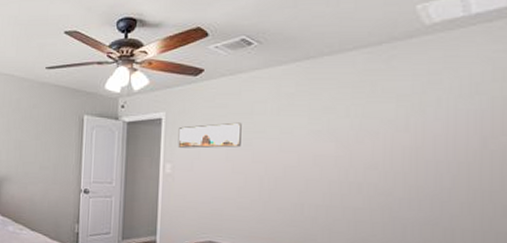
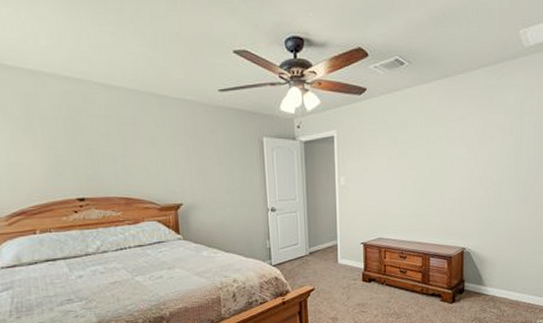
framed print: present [177,122,242,148] -> none [349,135,399,162]

